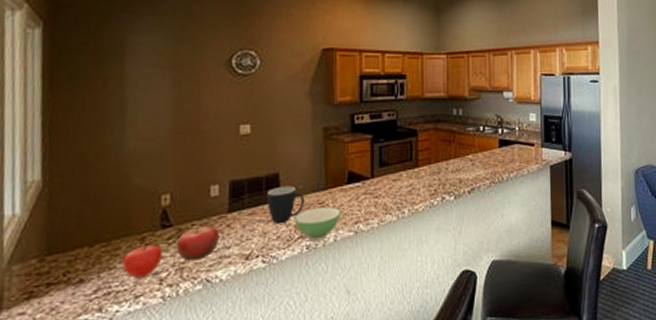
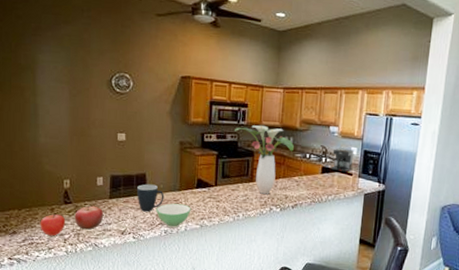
flower arrangement: none [391,97,464,181] -> present [234,125,294,194]
coffee maker: none [509,115,533,144] -> present [331,148,354,173]

